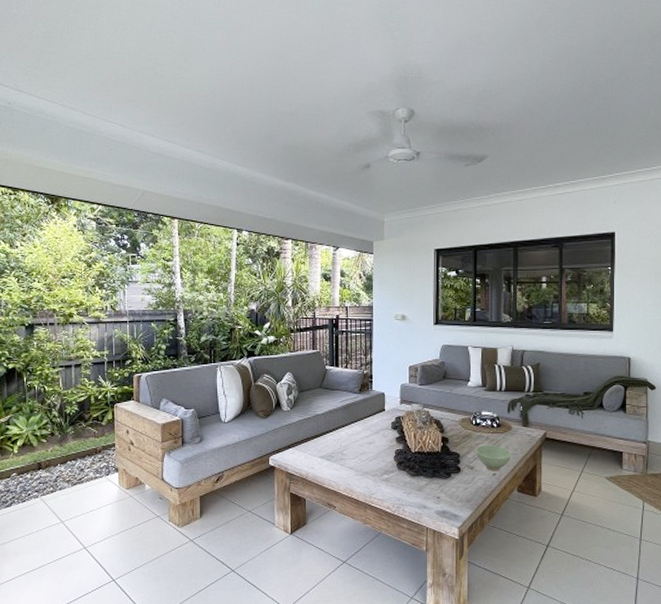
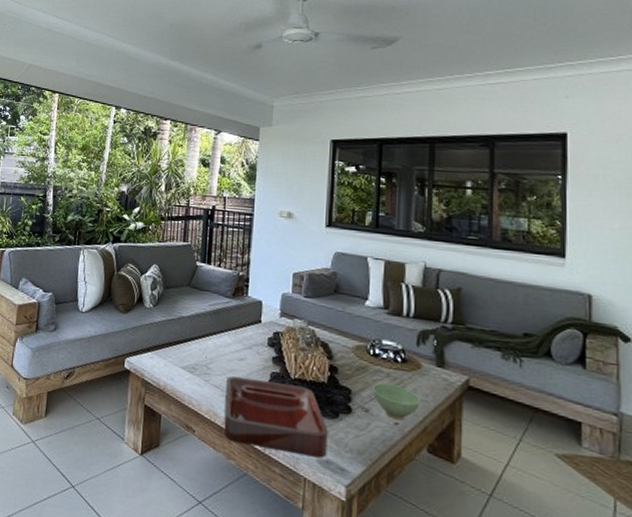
decorative tray: none [358,457,443,511] -> present [223,375,328,458]

